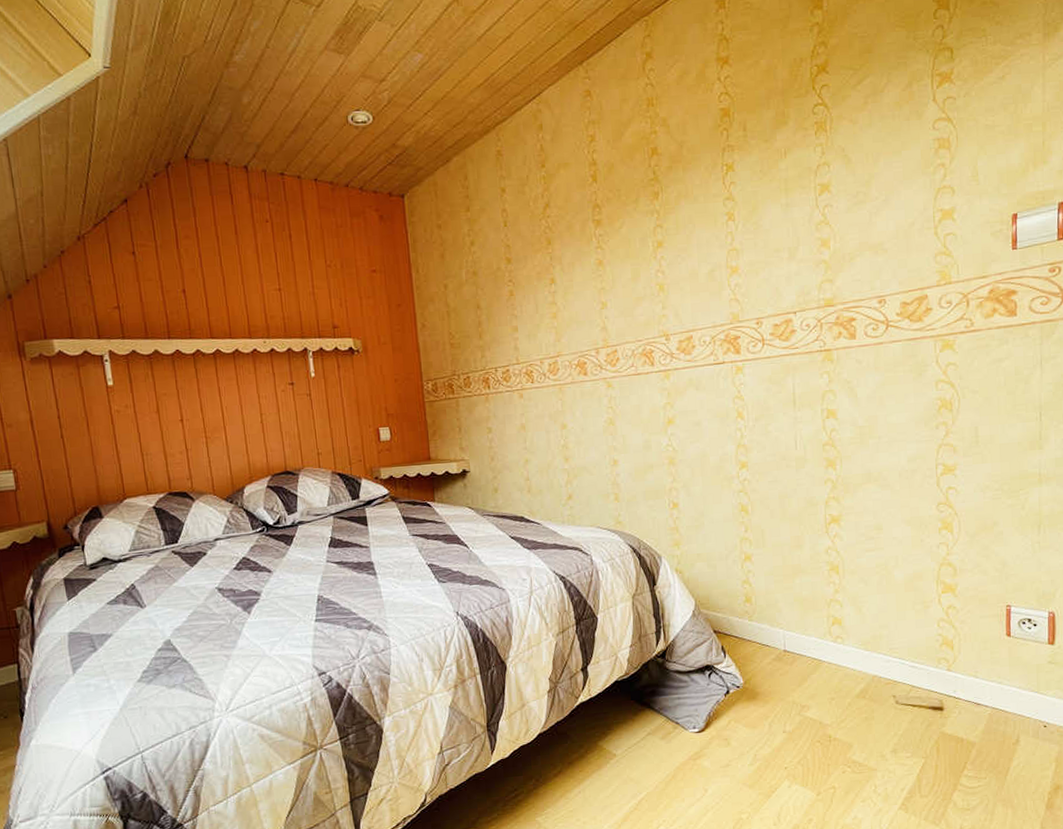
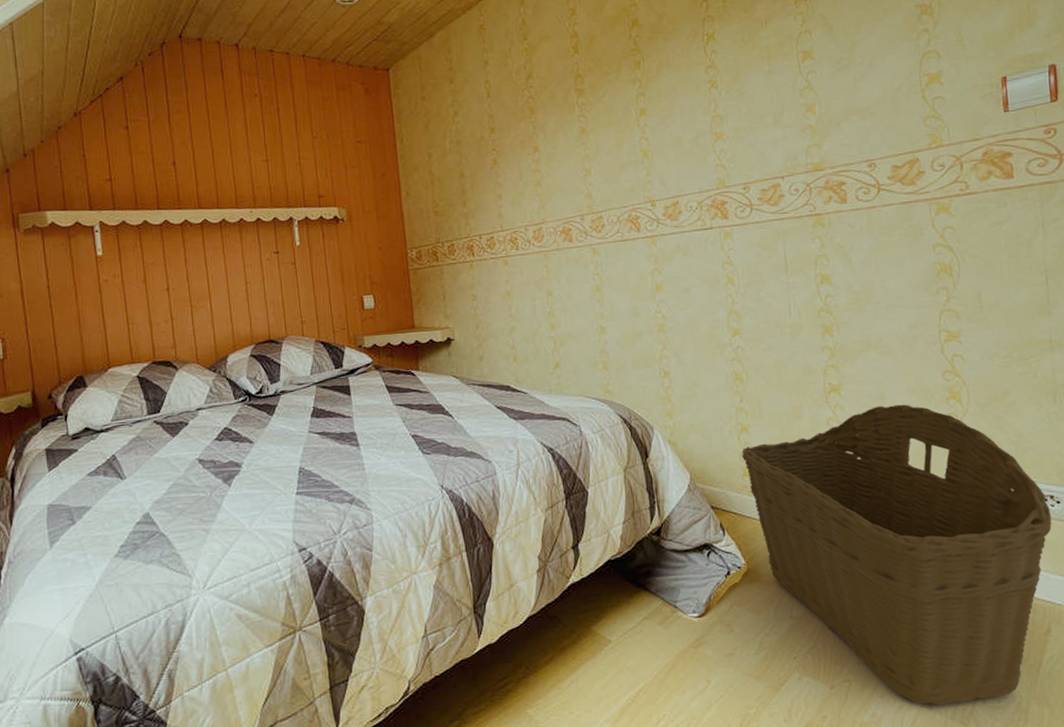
wicker basket: none [744,534,1028,809] -> present [742,404,1052,706]

